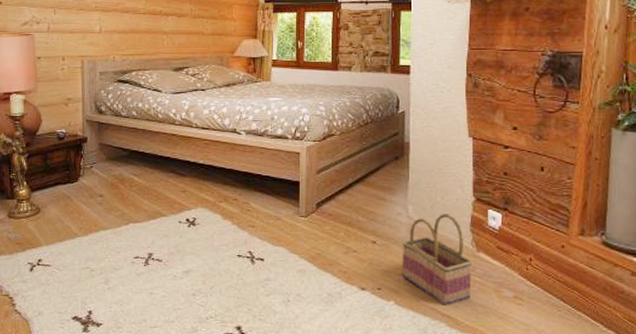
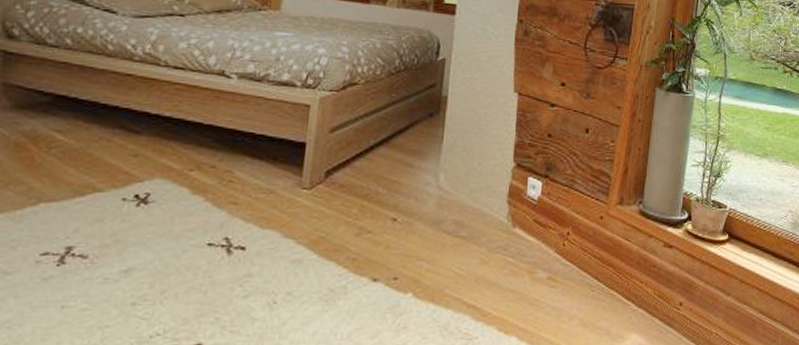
basket: present [402,214,473,305] -> none [425,182,507,294]

